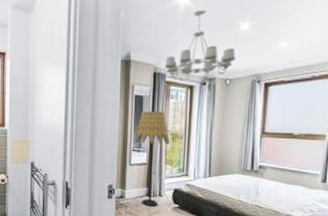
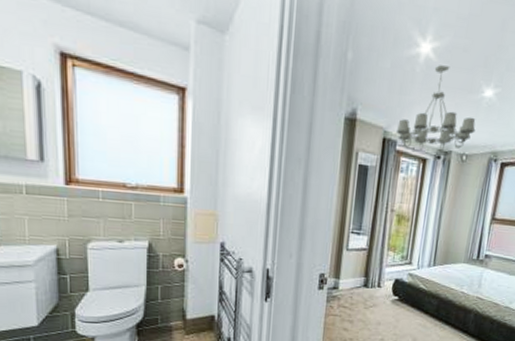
floor lamp: present [134,111,170,207] -> none [354,185,395,299]

